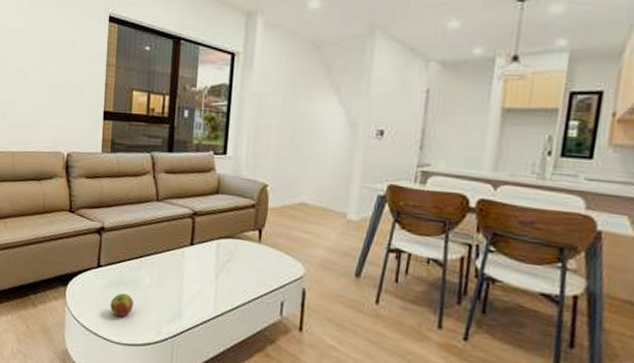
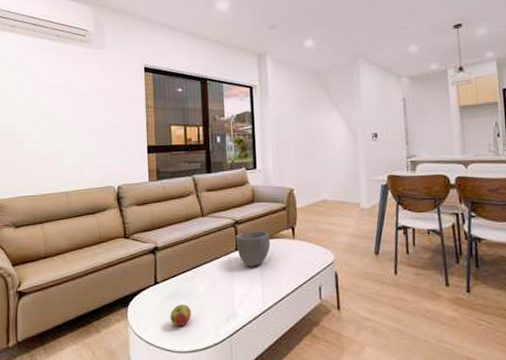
bowl: none [191,226,232,267] -> present [235,231,271,267]

